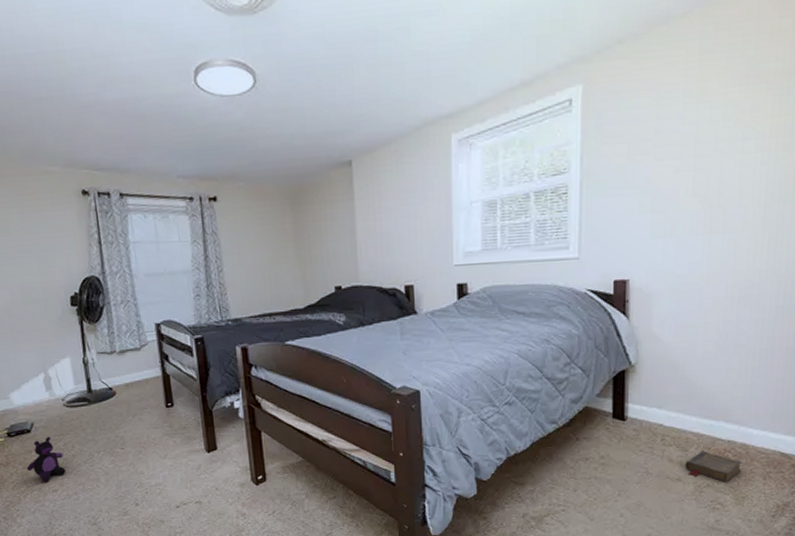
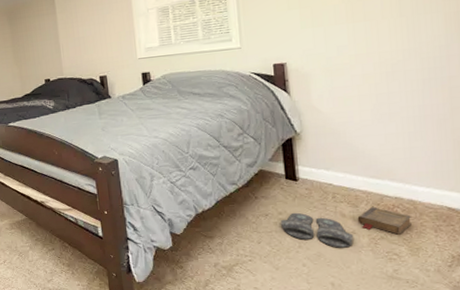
slippers: none [602,456,678,497] -> present [281,212,353,248]

